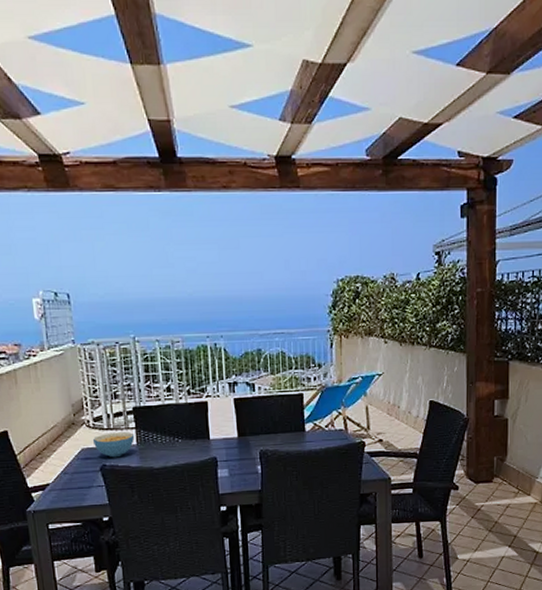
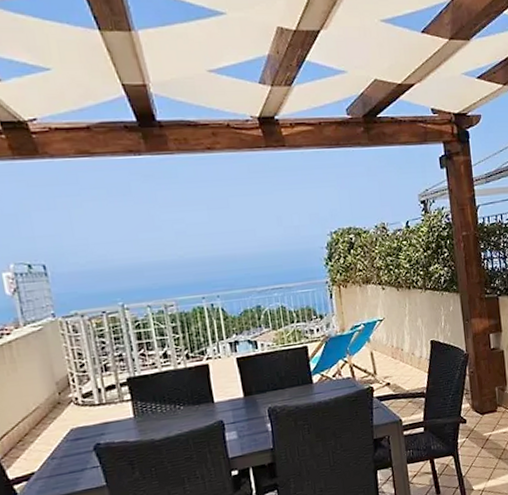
cereal bowl: present [92,432,135,458] -> none [82,405,131,435]

